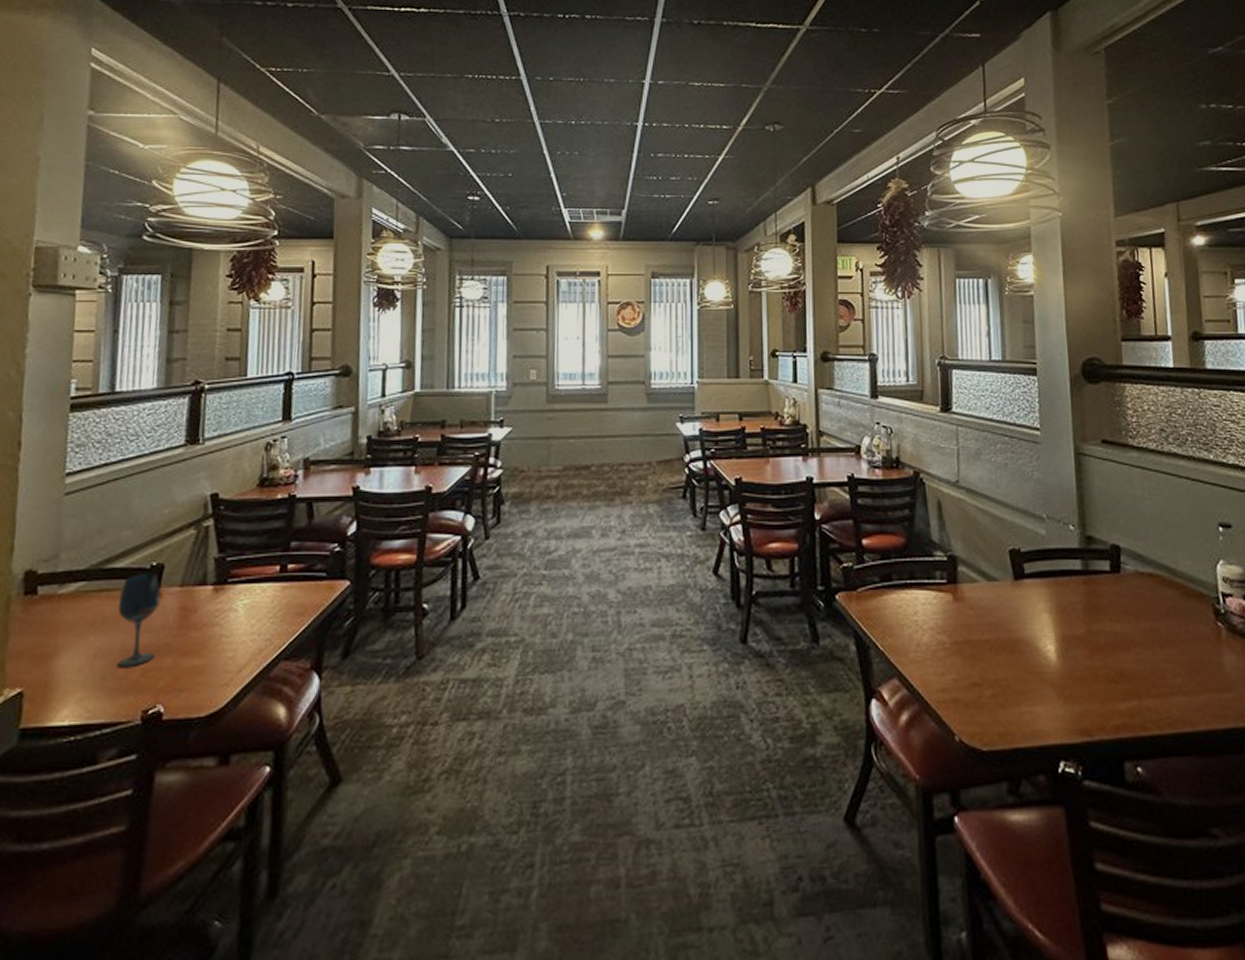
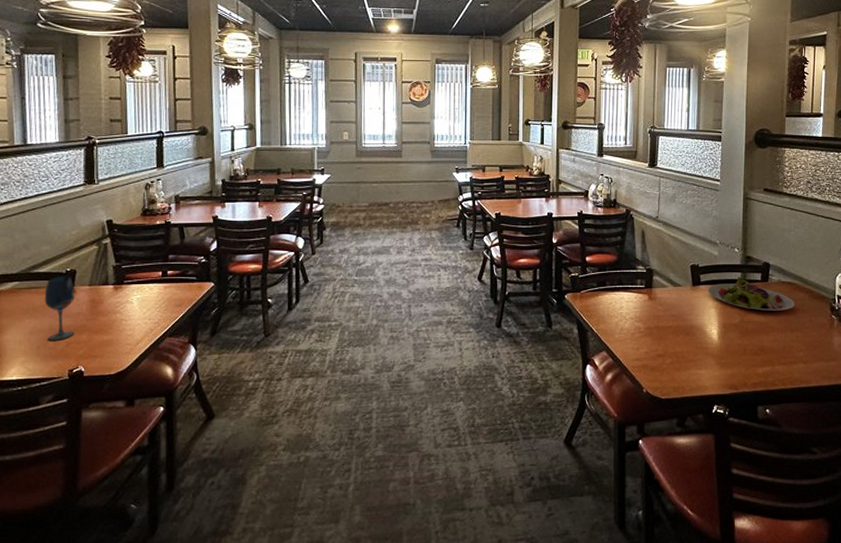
salad plate: none [1036,566,1163,616] -> present [708,277,795,311]

